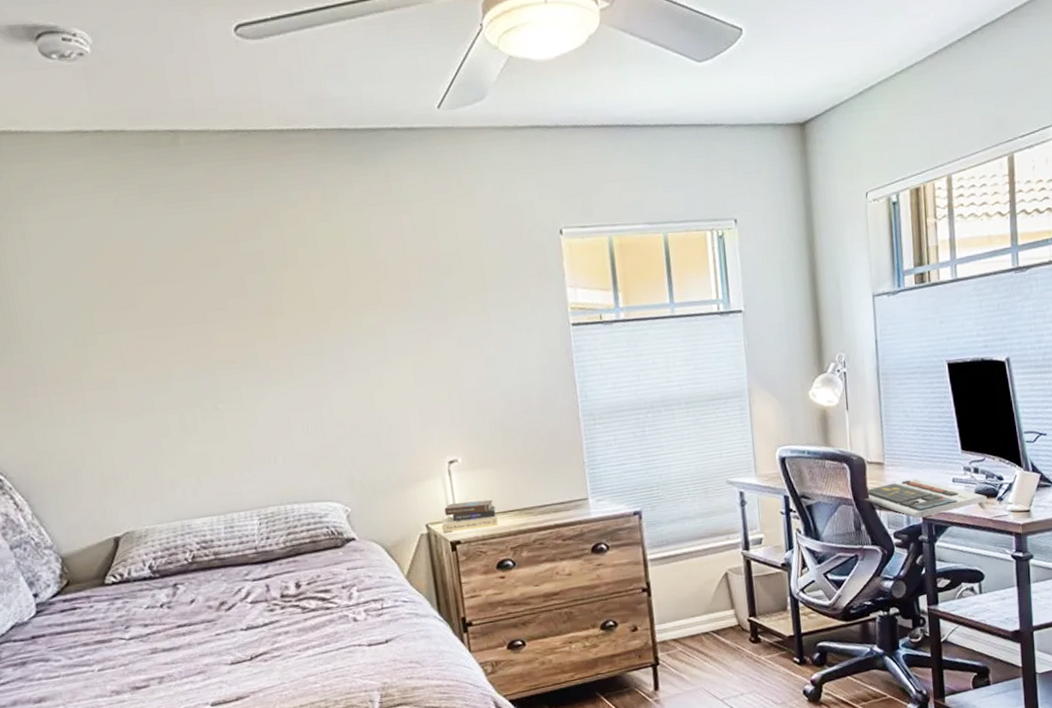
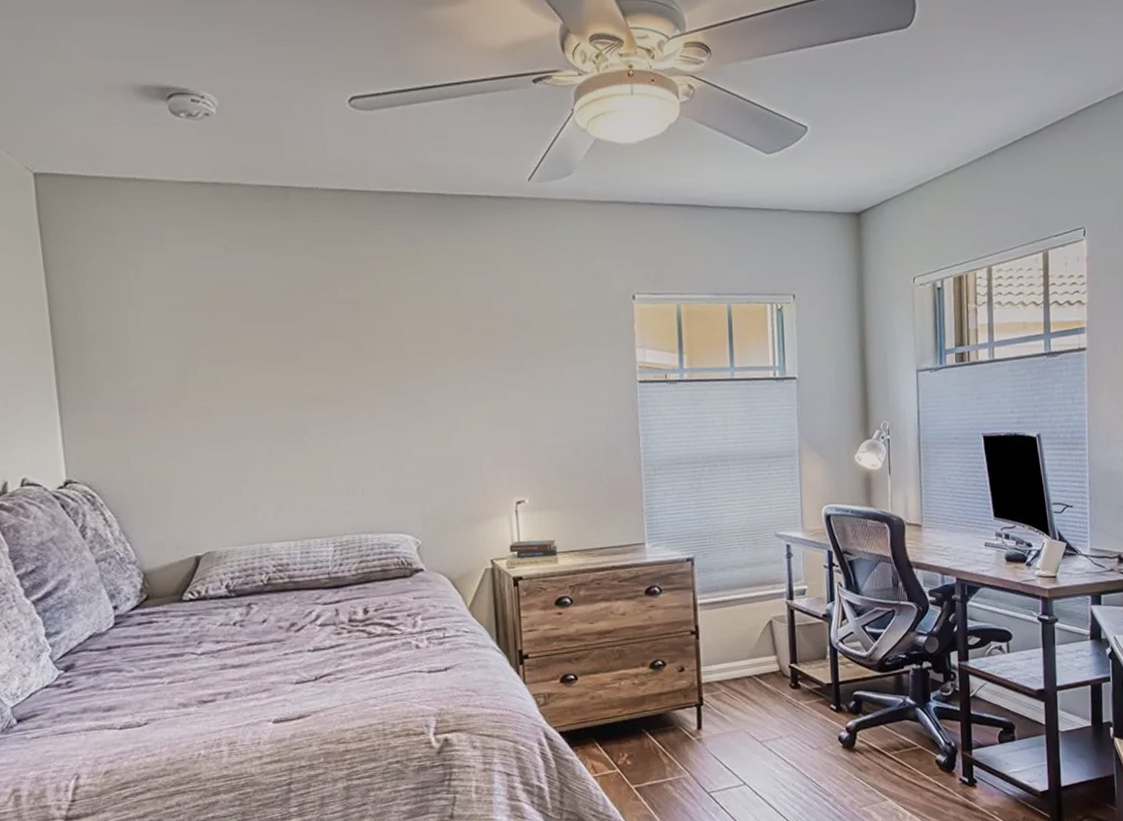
computer keyboard: present [858,478,988,519] -> none [897,541,1017,579]

